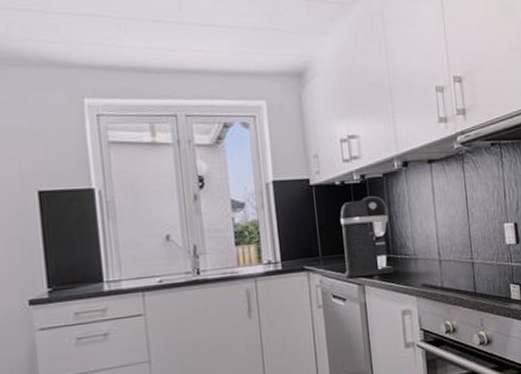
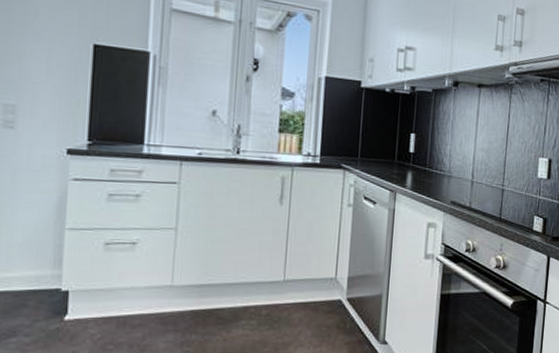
coffee maker: present [340,196,395,278] -> none [378,108,431,185]

